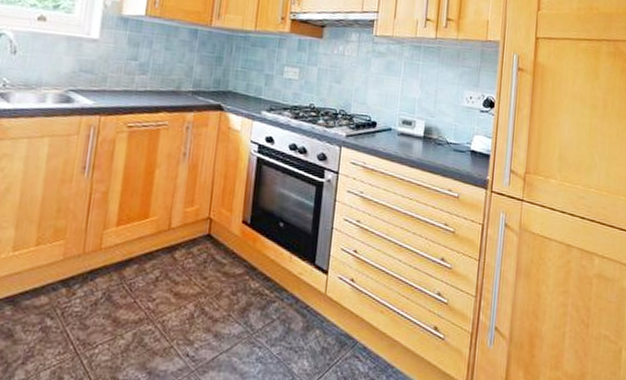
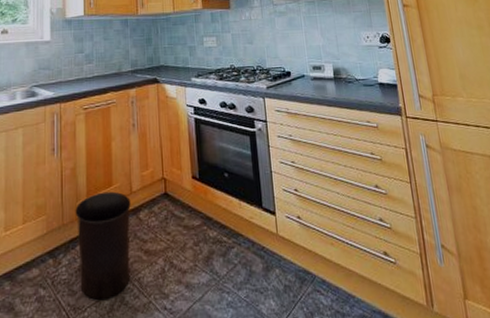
waste bin: none [94,223,168,338] -> present [75,191,131,300]

